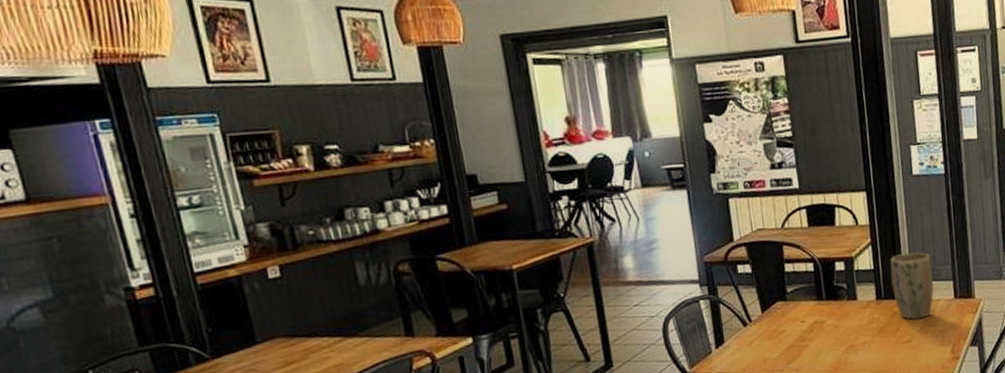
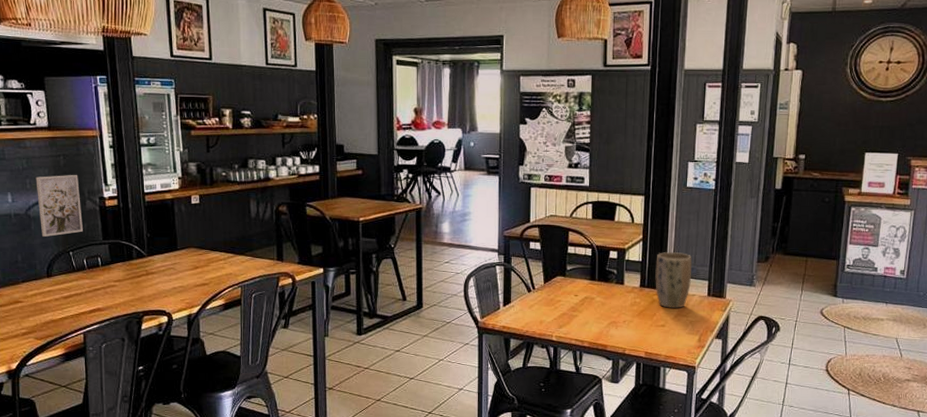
wall art: none [16,262,105,355] -> present [35,175,83,237]

